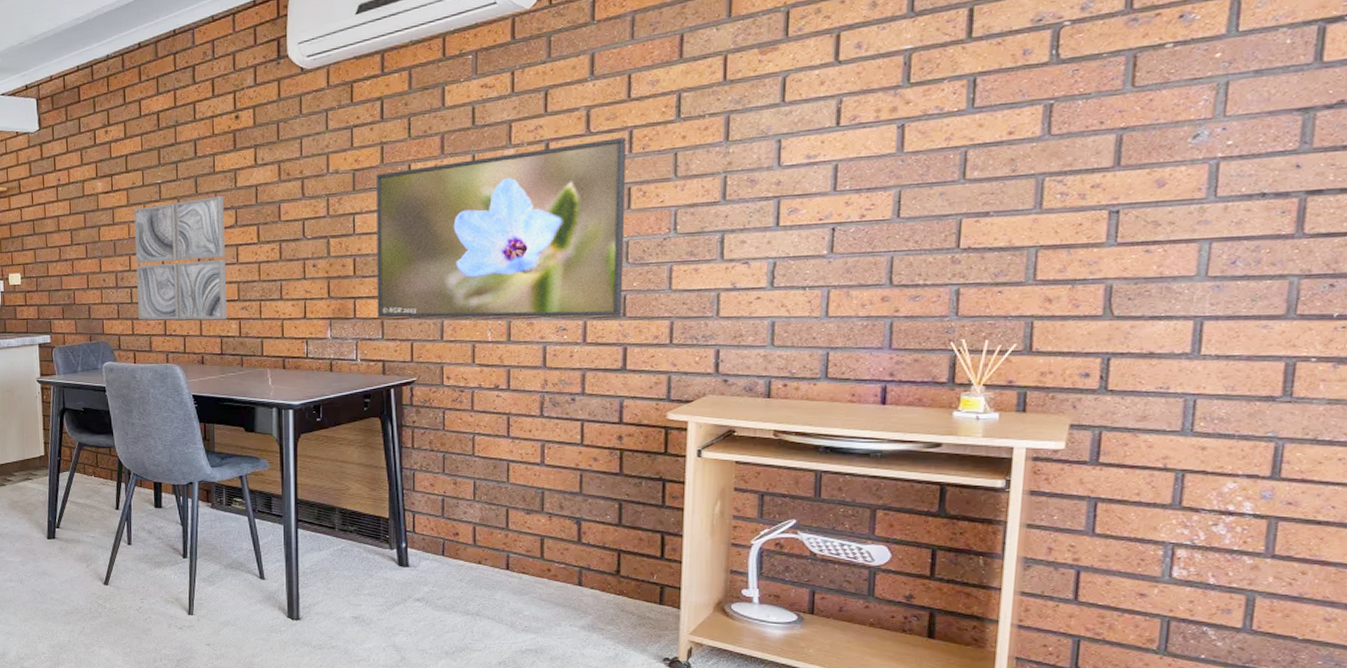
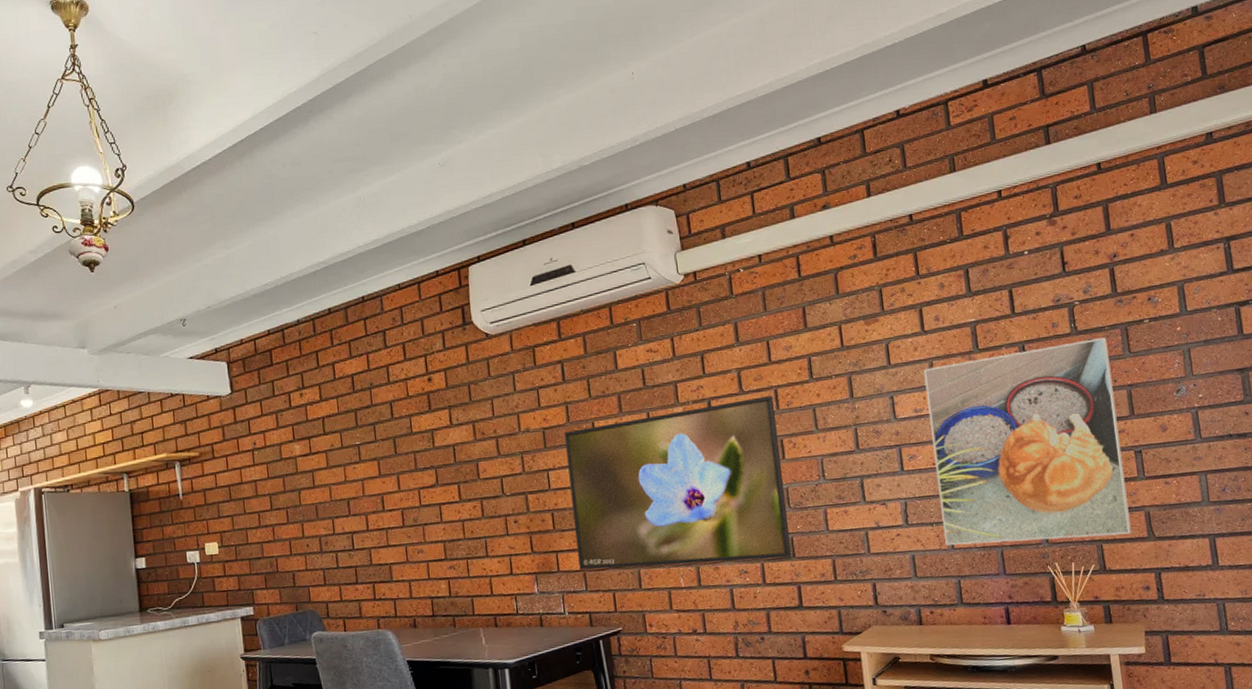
wall art: present [133,195,228,320] -> none [334,455,437,585]
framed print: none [818,67,1102,313] -> present [923,337,1132,546]

